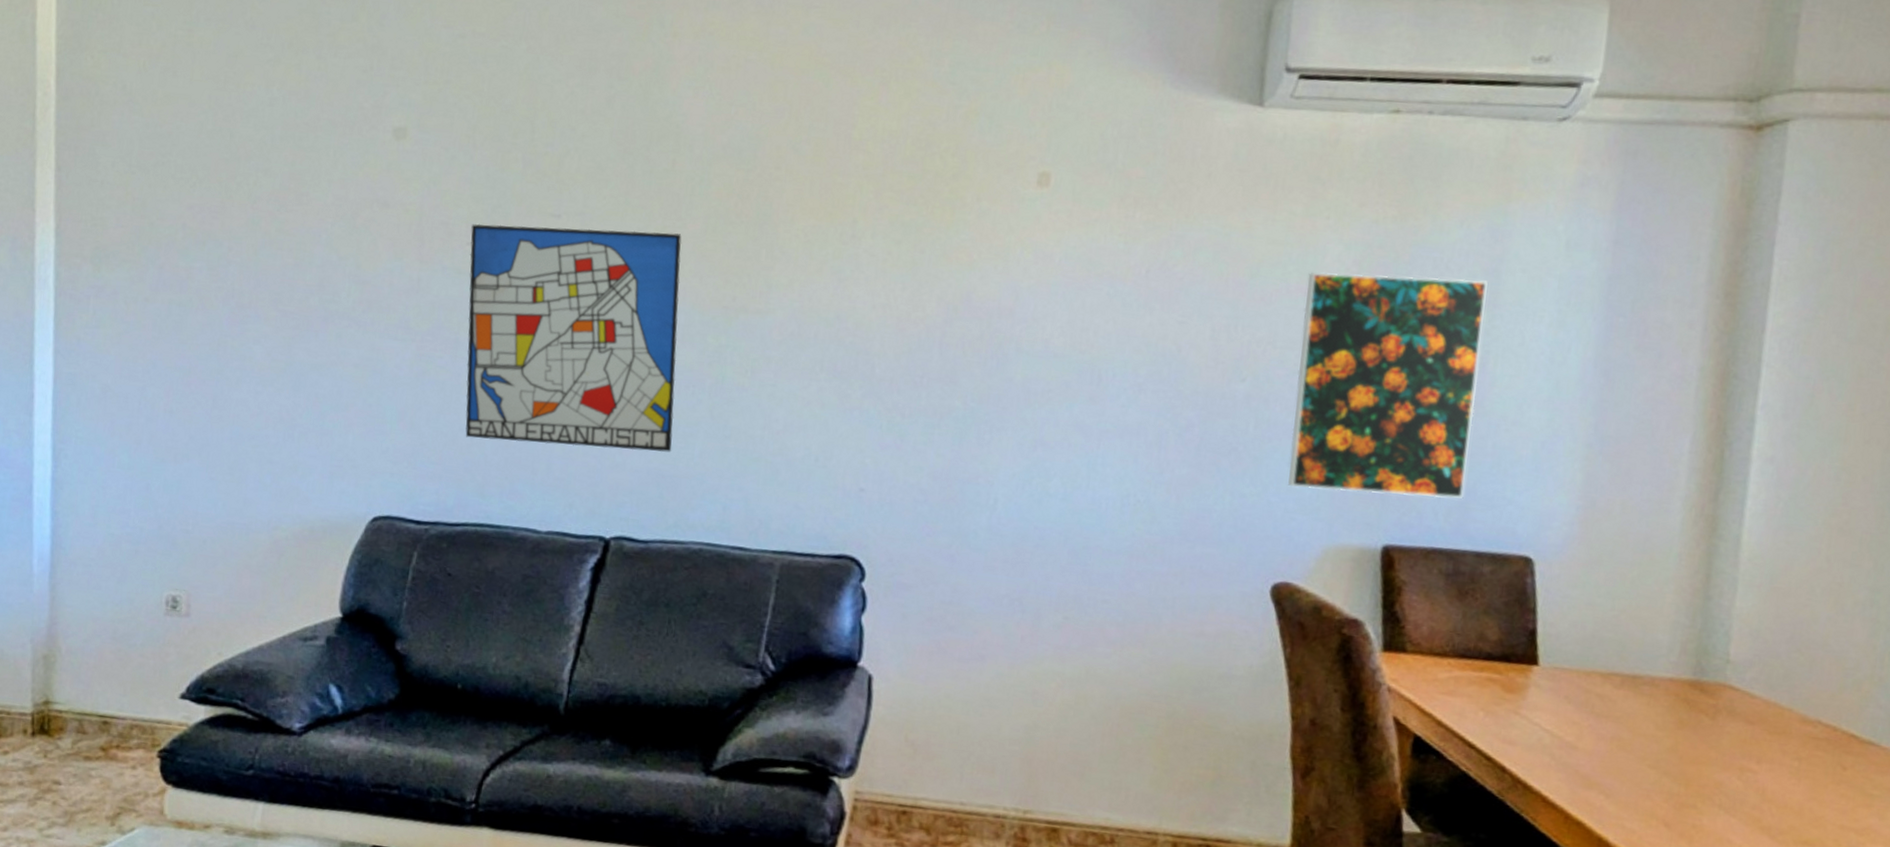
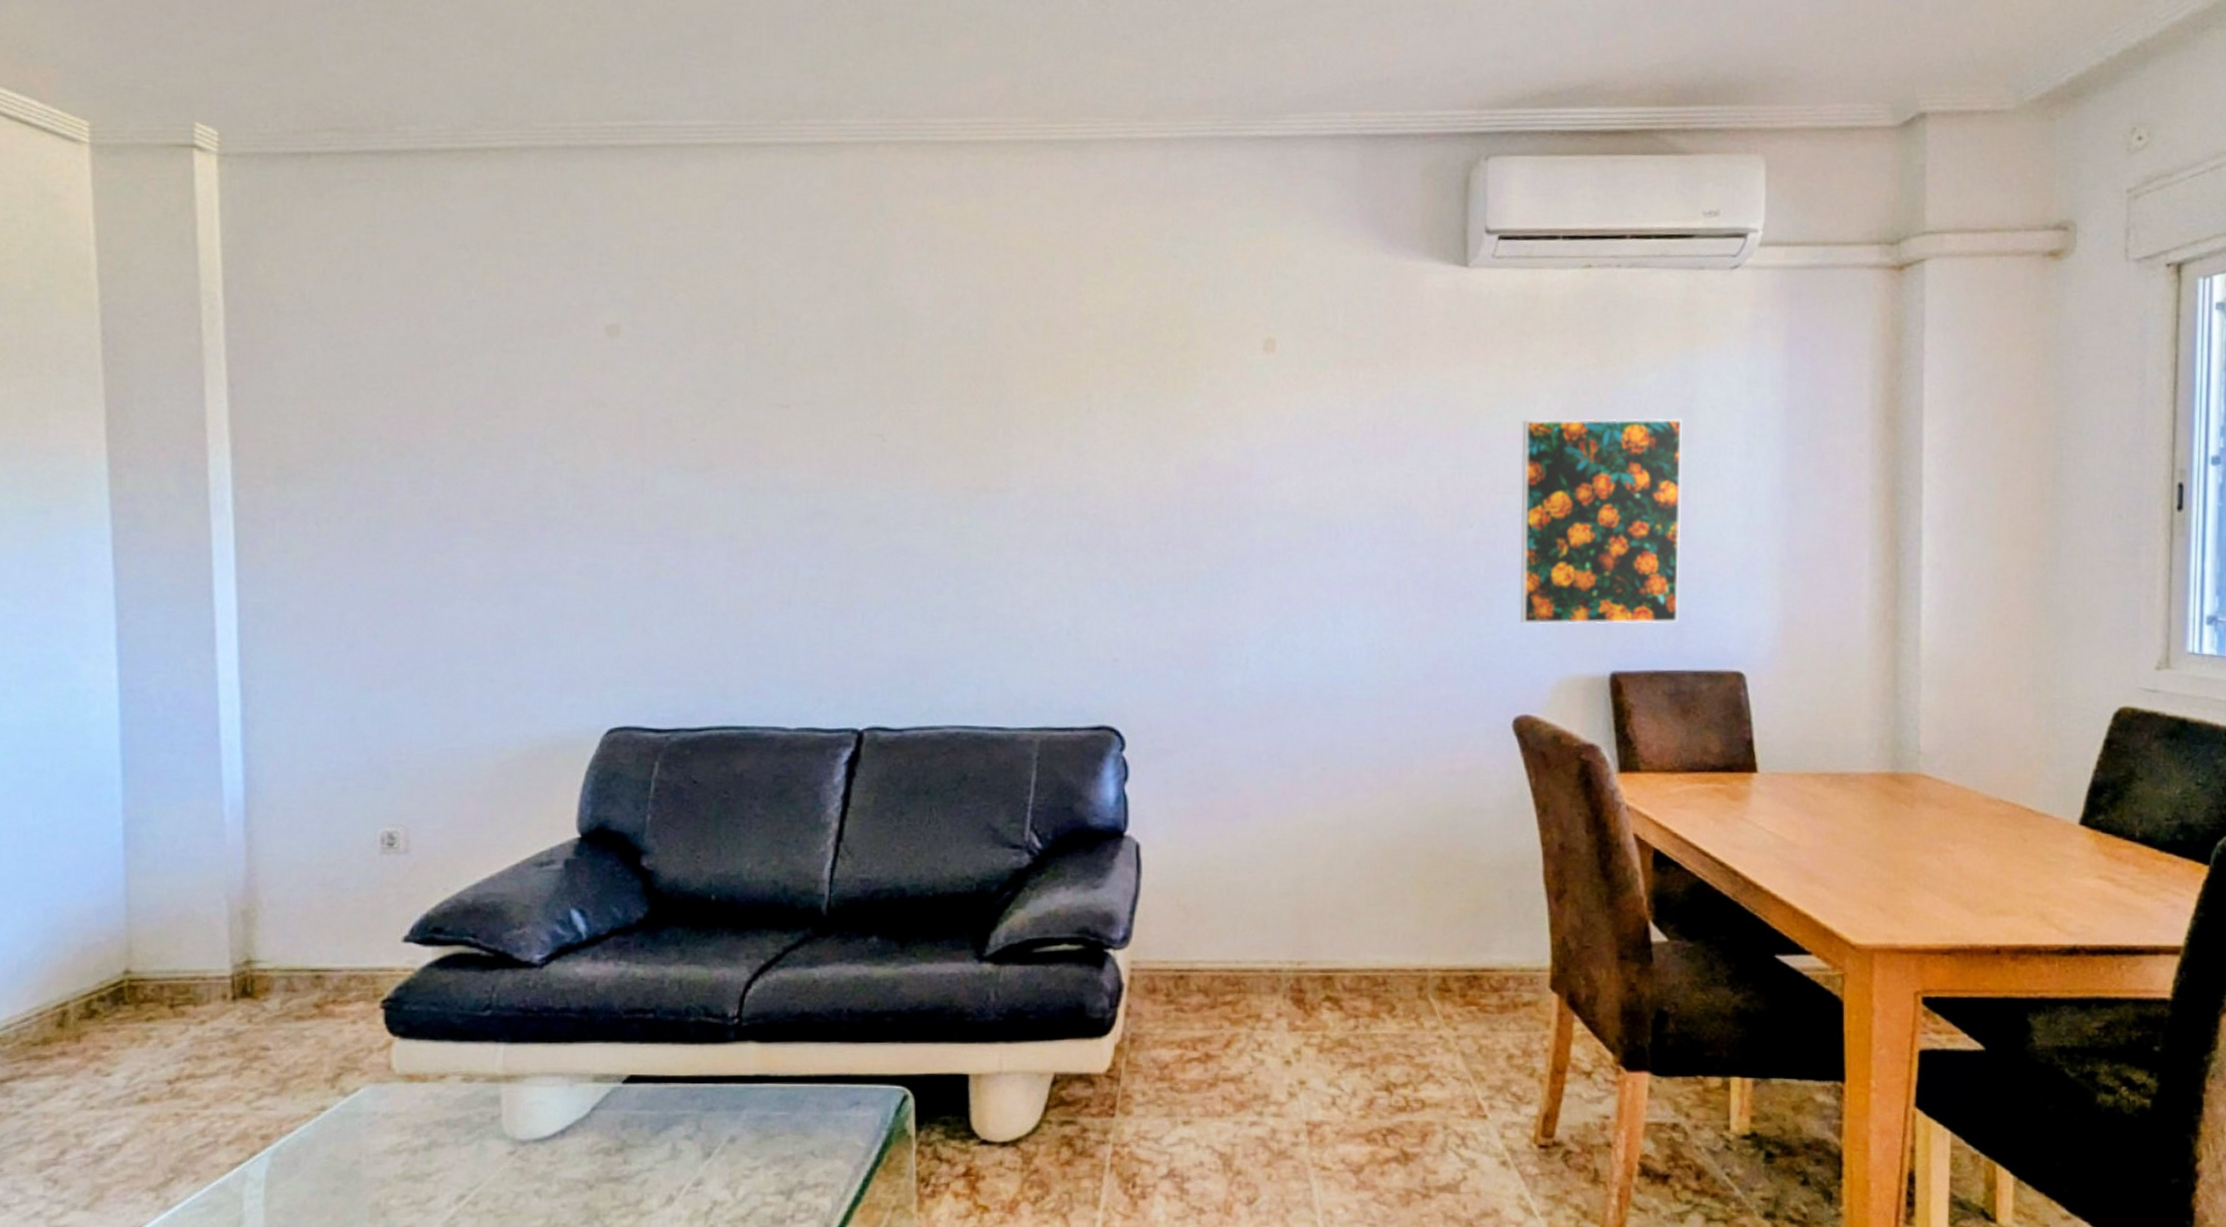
wall art: present [465,223,682,453] -> none [695,417,921,639]

